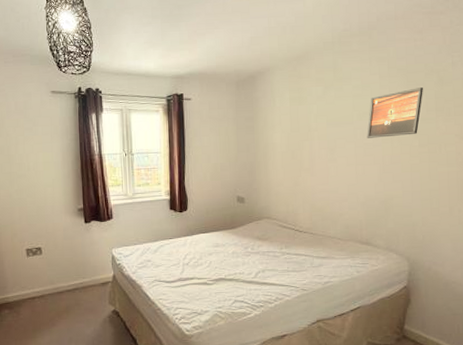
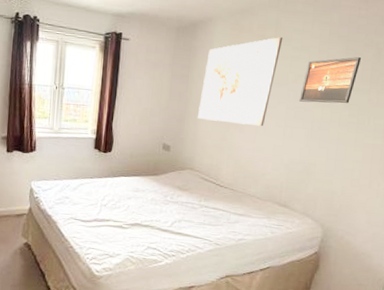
wall art: none [267,78,343,168] -> present [197,37,283,127]

